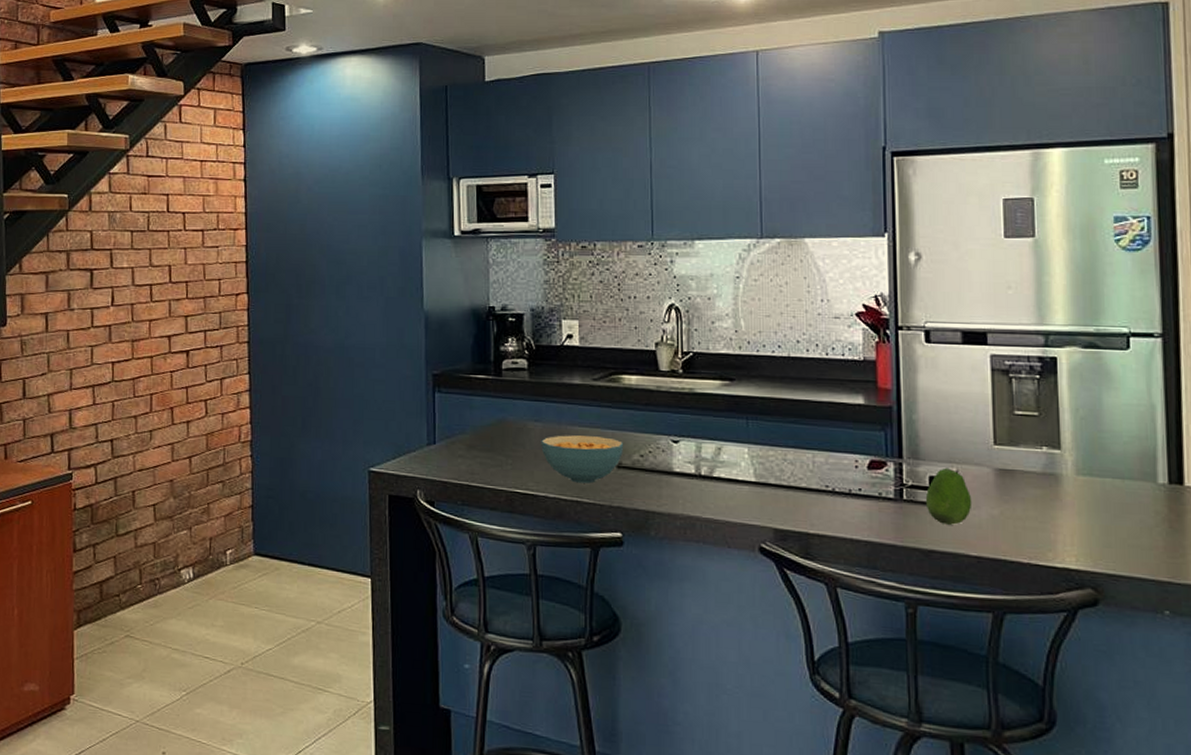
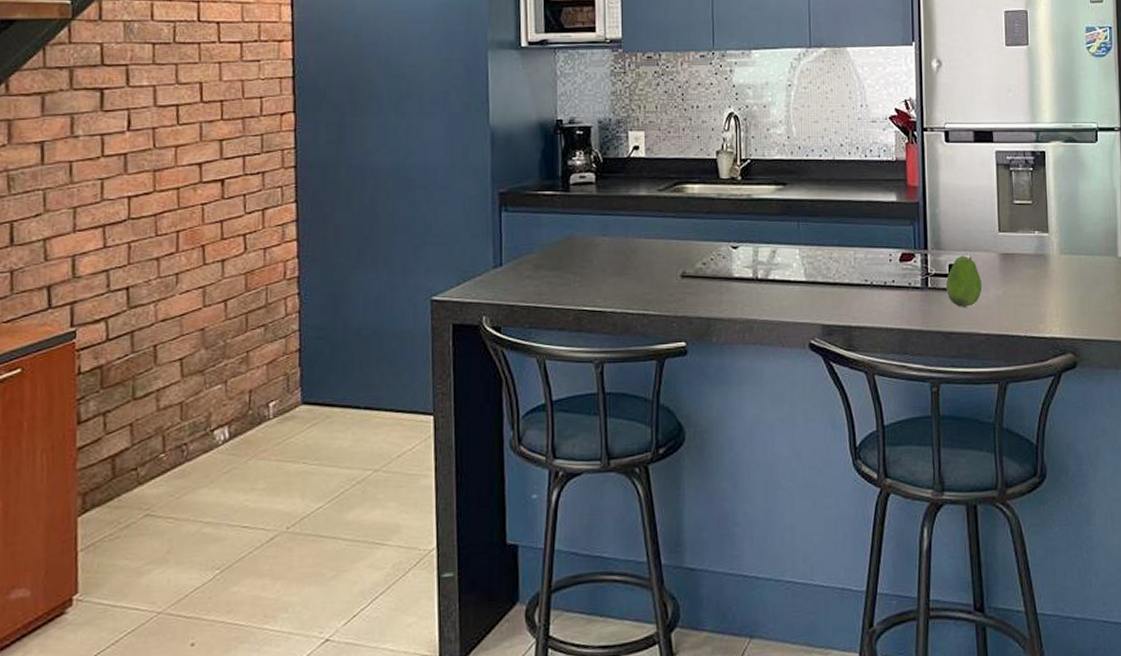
cereal bowl: present [541,435,624,484] -> none [608,247,688,296]

